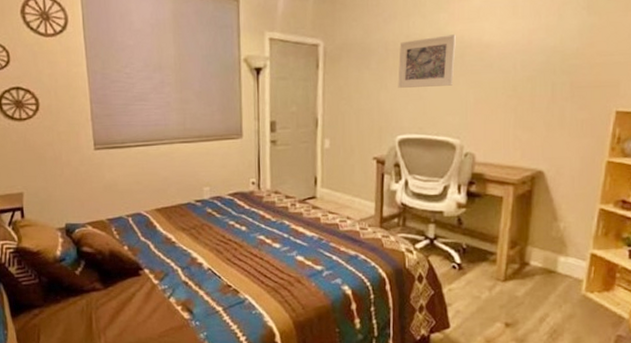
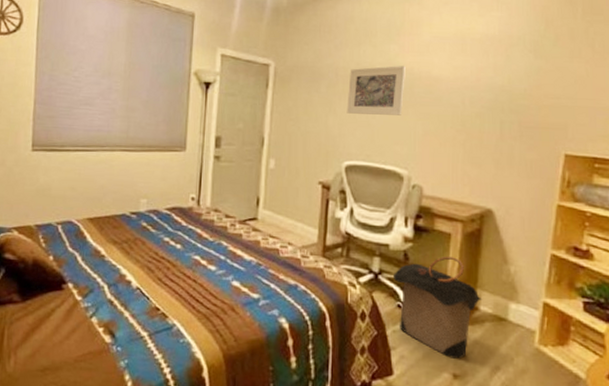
laundry hamper: none [448,218,533,310] -> present [394,256,483,359]

